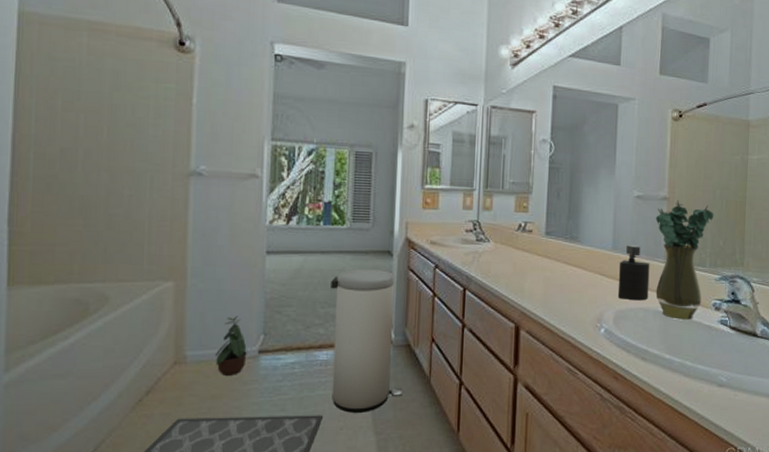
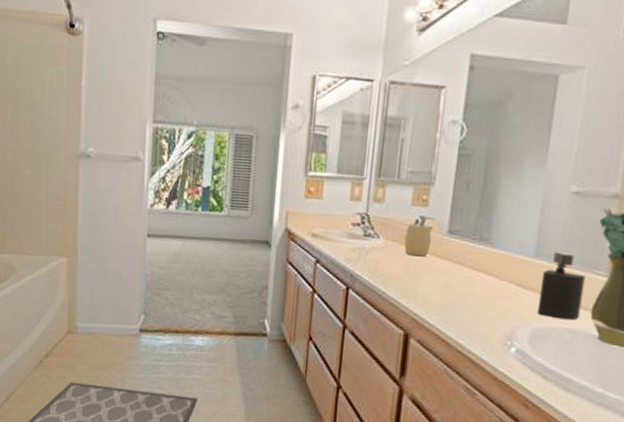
potted plant: present [215,316,248,375] -> none [102,294,131,350]
pedal bin: present [331,268,403,413] -> none [206,258,277,402]
soap dispenser: none [510,220,533,256] -> present [404,215,432,257]

